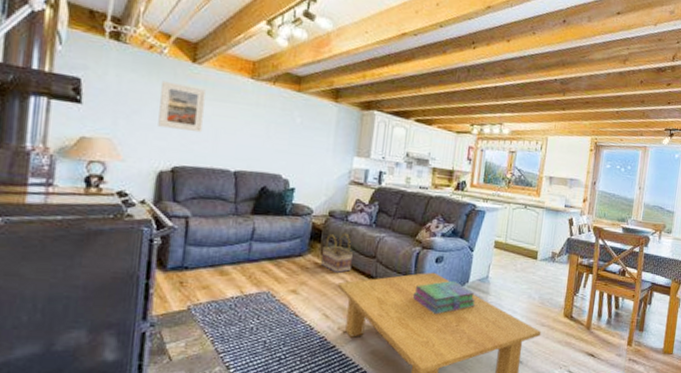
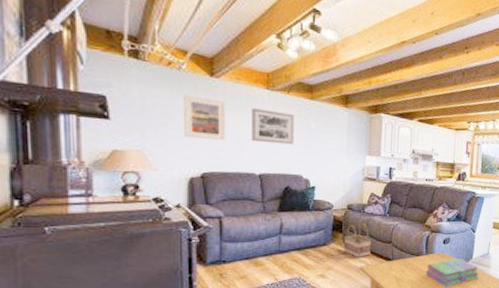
wall art: none [230,98,279,141] -> present [251,108,295,145]

